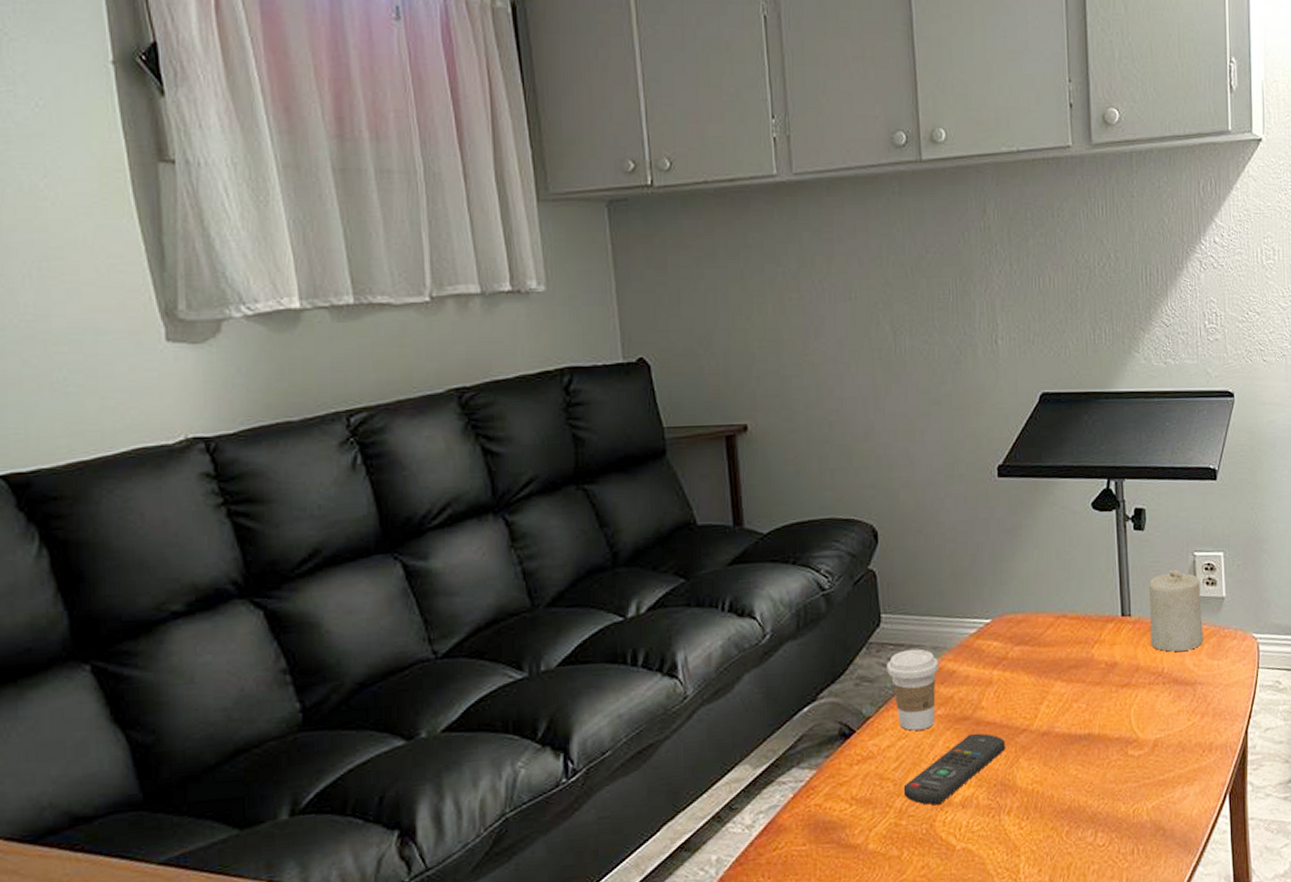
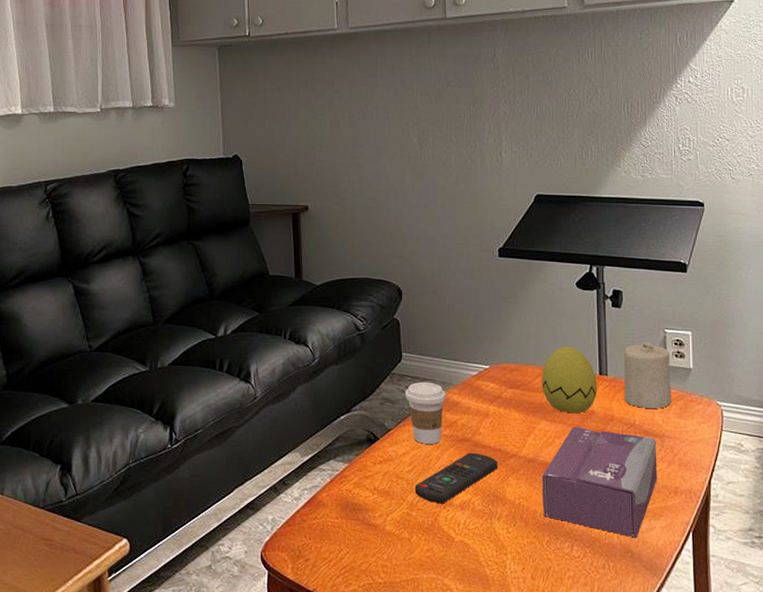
decorative egg: none [1054,584,1120,668] -> present [541,346,597,413]
tissue box: none [1059,683,1190,812] -> present [542,426,657,538]

